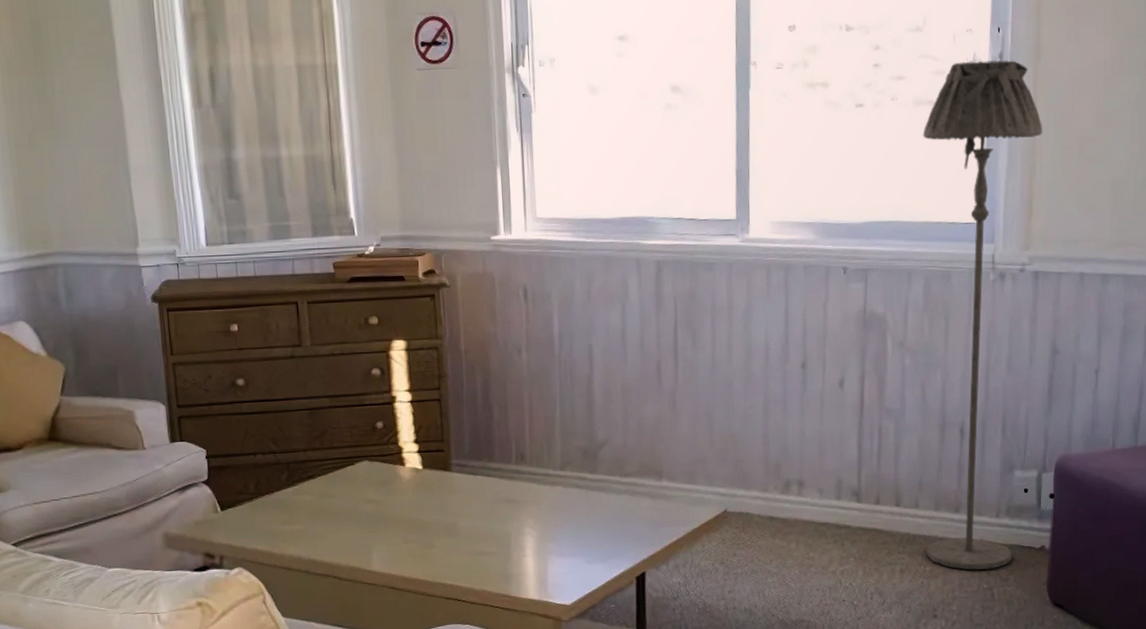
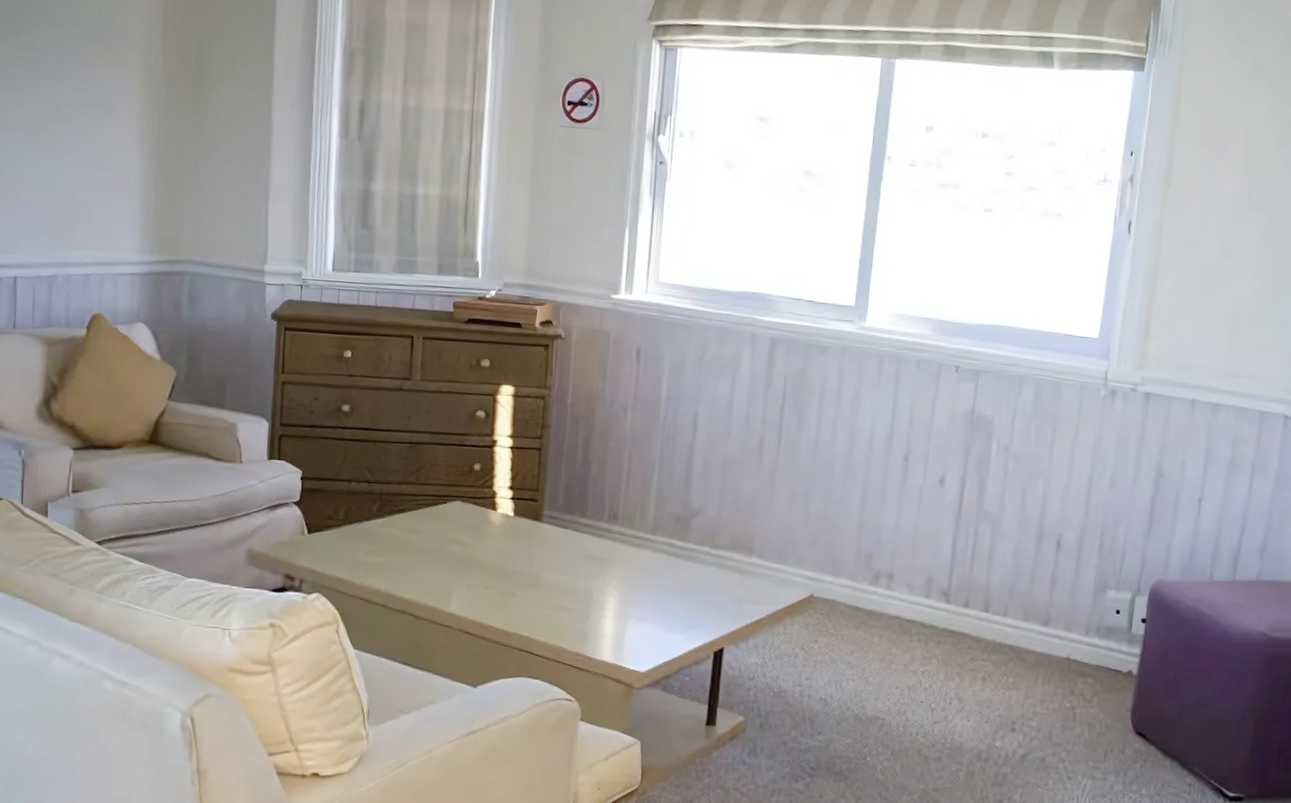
floor lamp: present [923,60,1043,570] -> none [1010,180,1167,688]

